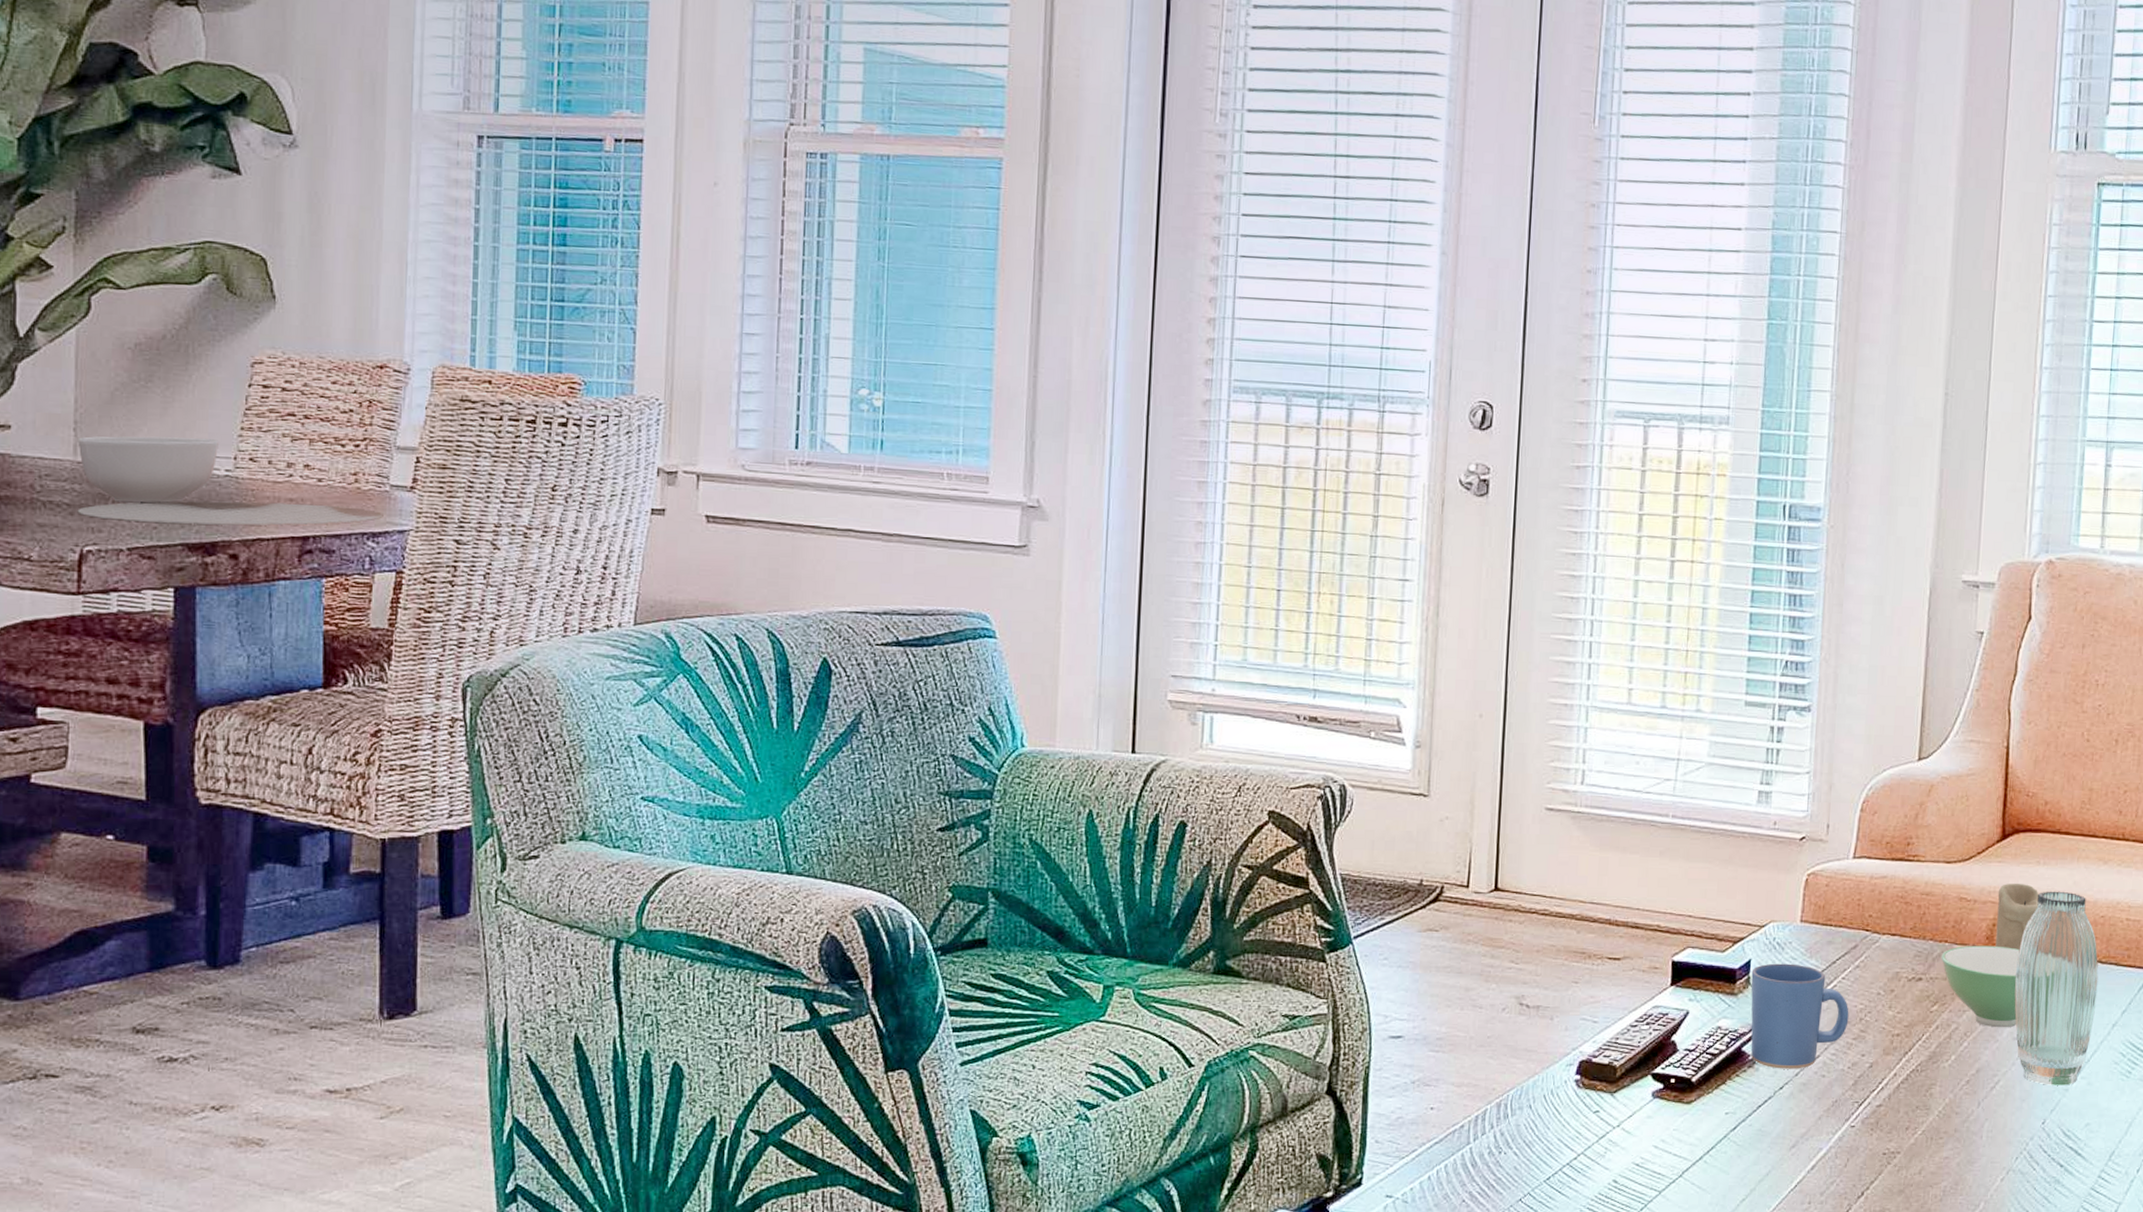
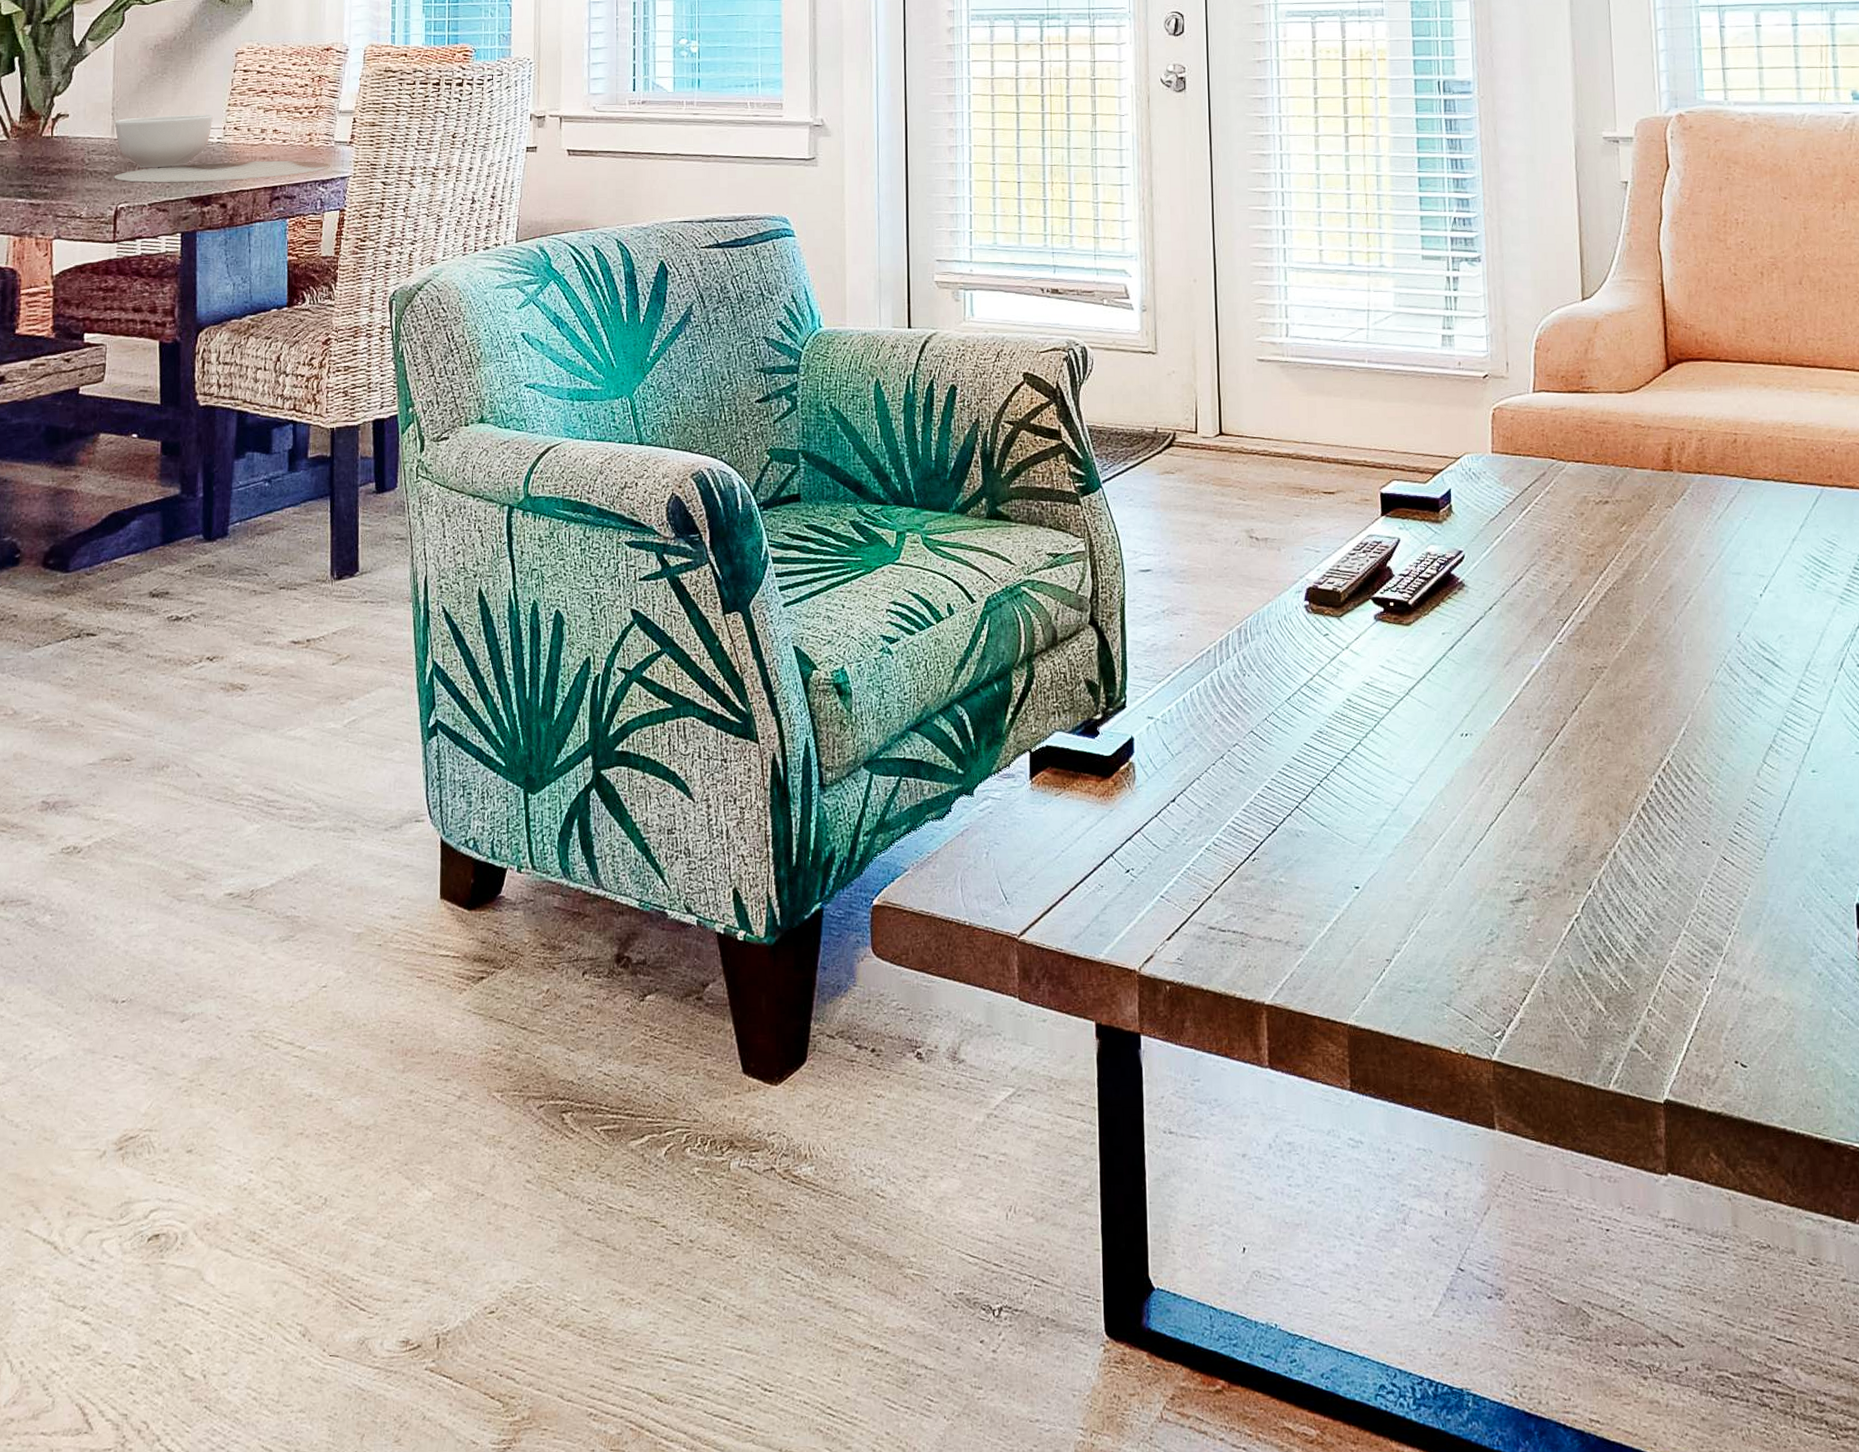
mug: present [1751,963,1849,1069] -> none [1452,492,1546,590]
bowl: present [1941,945,2020,1028] -> none [1623,468,1701,546]
candle: present [1995,883,2039,950] -> none [1669,409,1708,471]
vase: present [2014,891,2099,1085] -> none [1694,415,1775,599]

